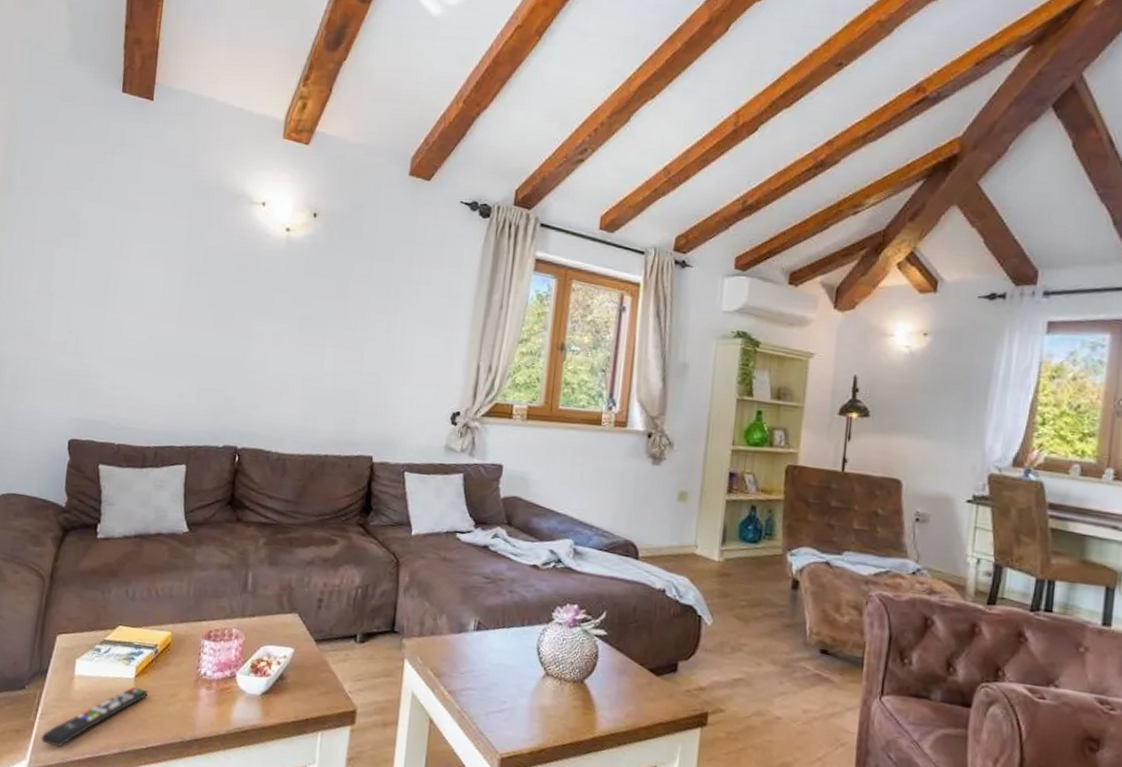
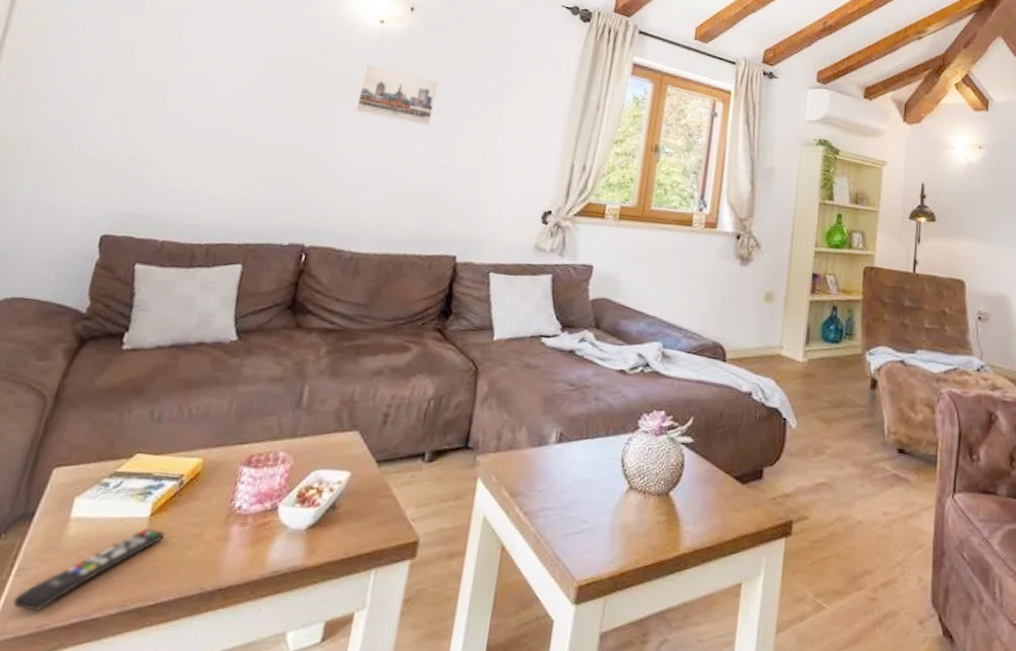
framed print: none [270,273,345,331] -> present [354,65,439,126]

